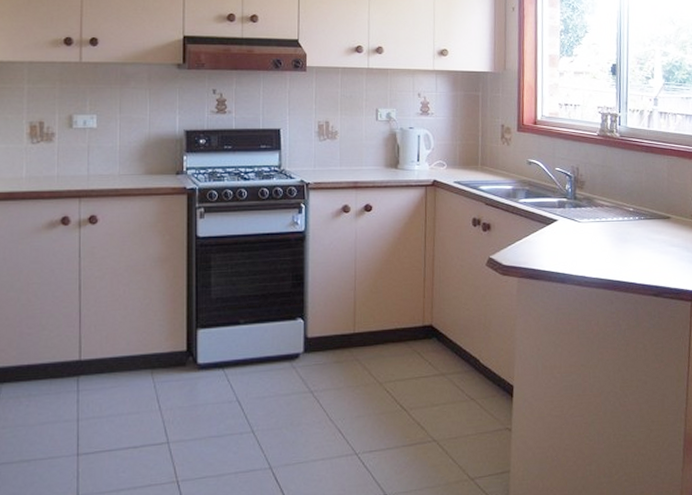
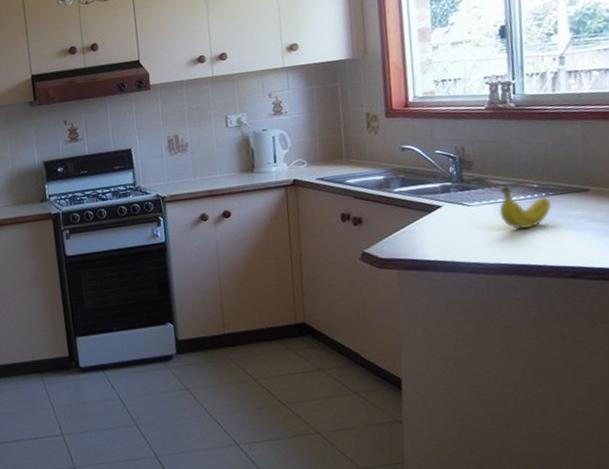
fruit: none [603,207,643,248] -> present [499,186,552,230]

